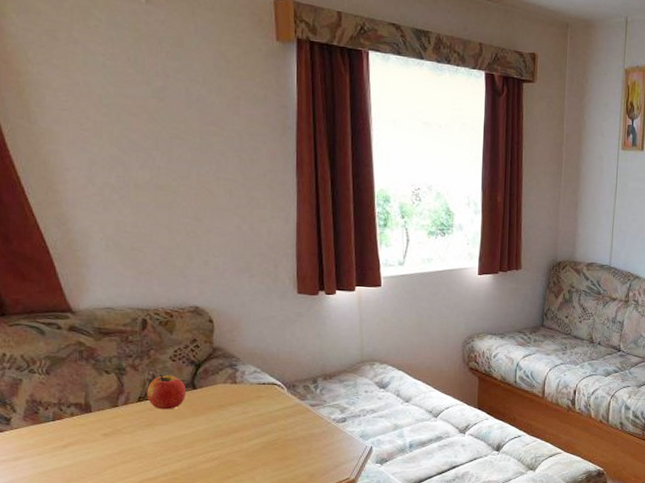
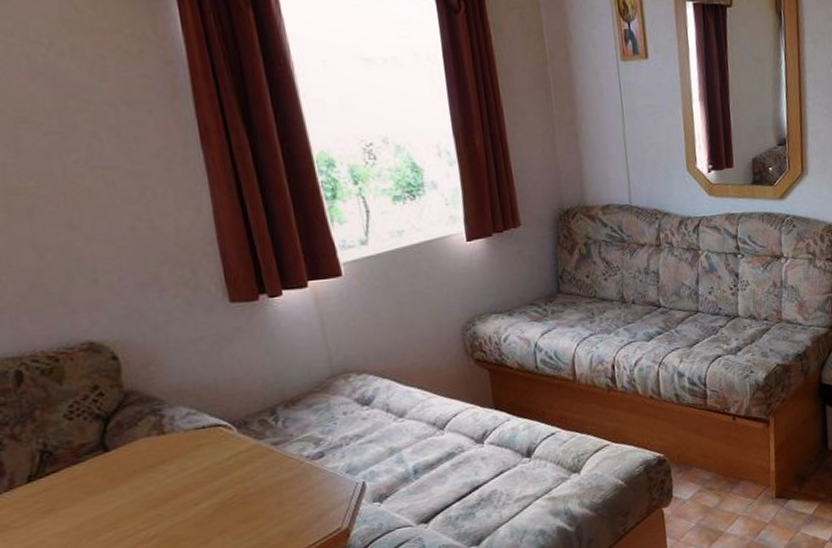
apple: present [147,374,187,410] -> none [37,439,97,487]

